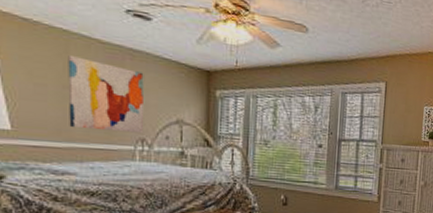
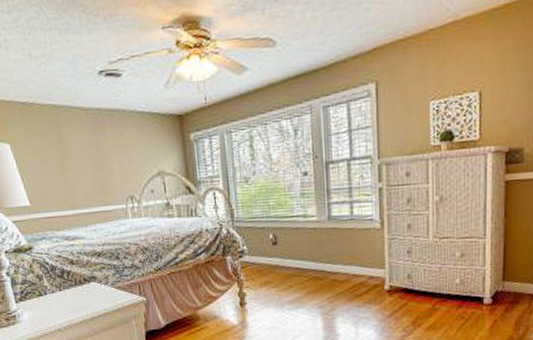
wall art: present [68,56,145,134] -> none [60,127,132,196]

